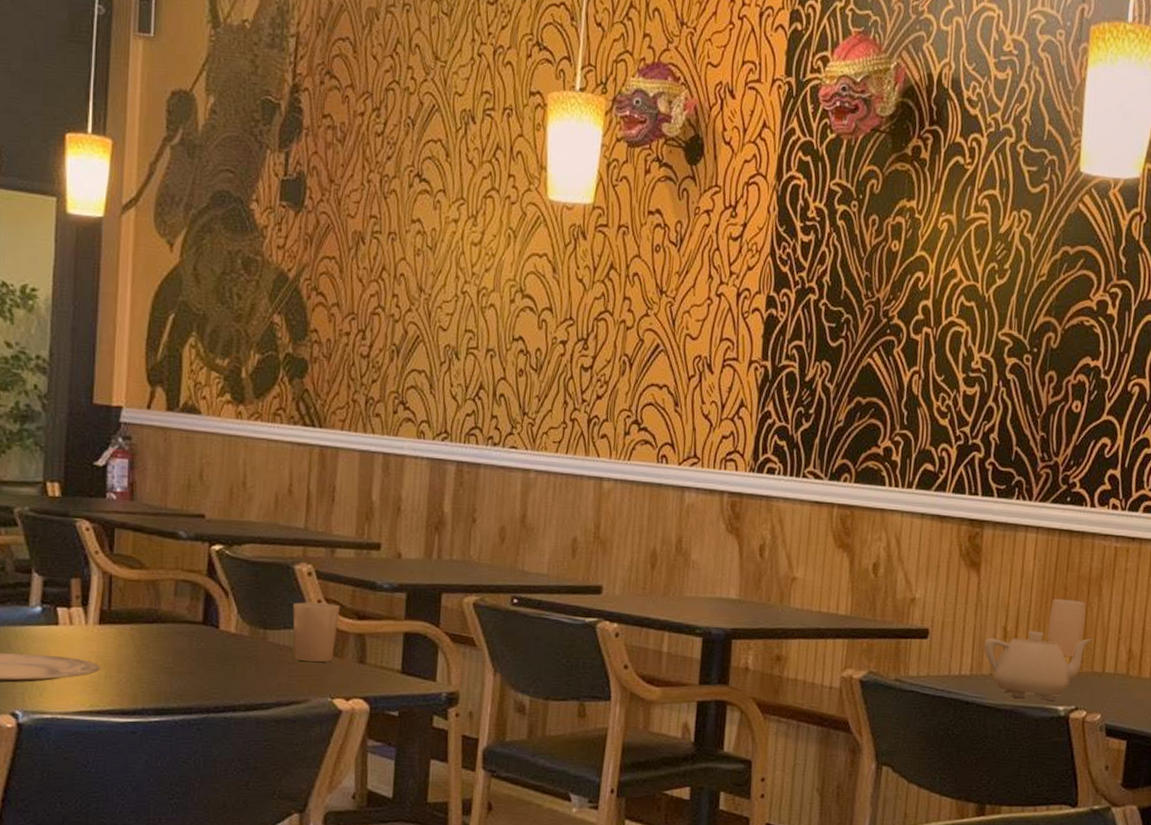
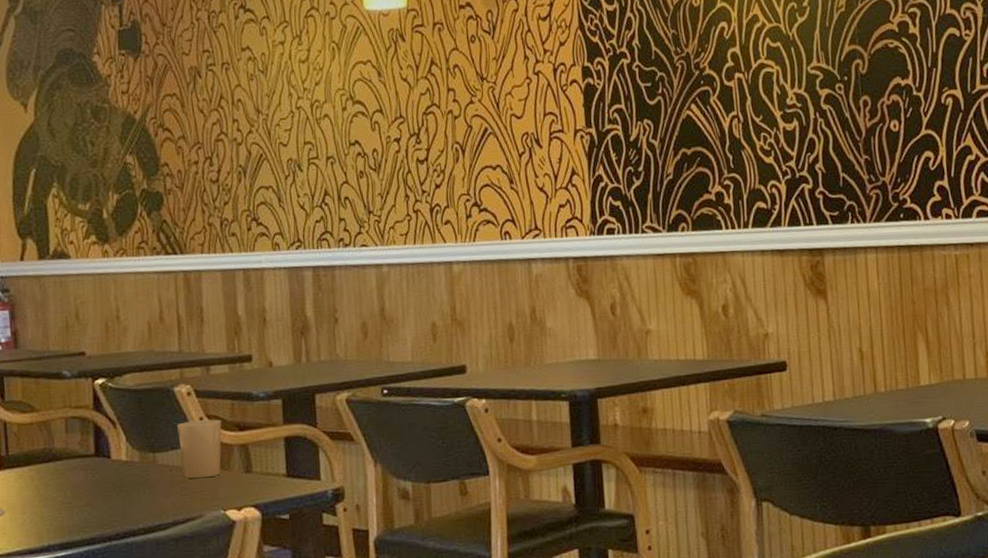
teapot: present [984,630,1093,701] -> none [842,347,949,416]
cup: present [1047,598,1087,657] -> none [902,312,940,369]

